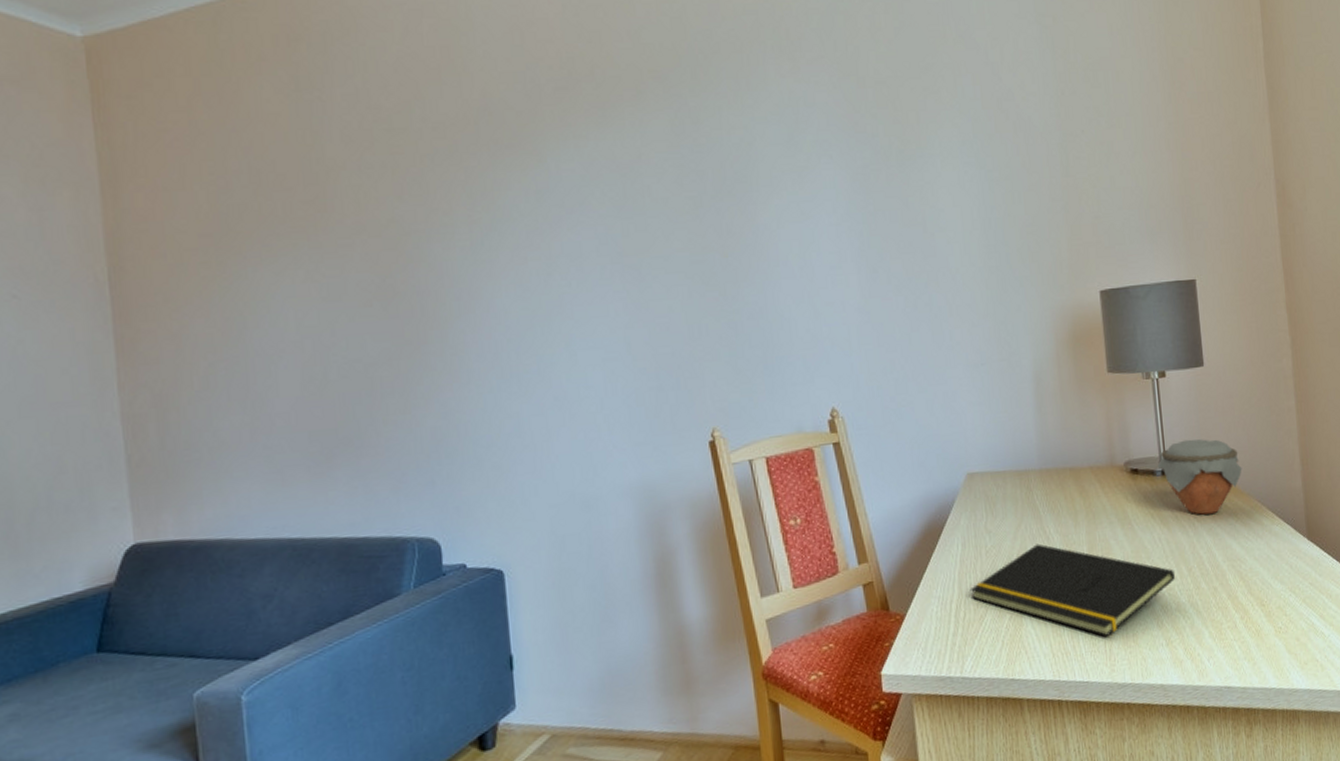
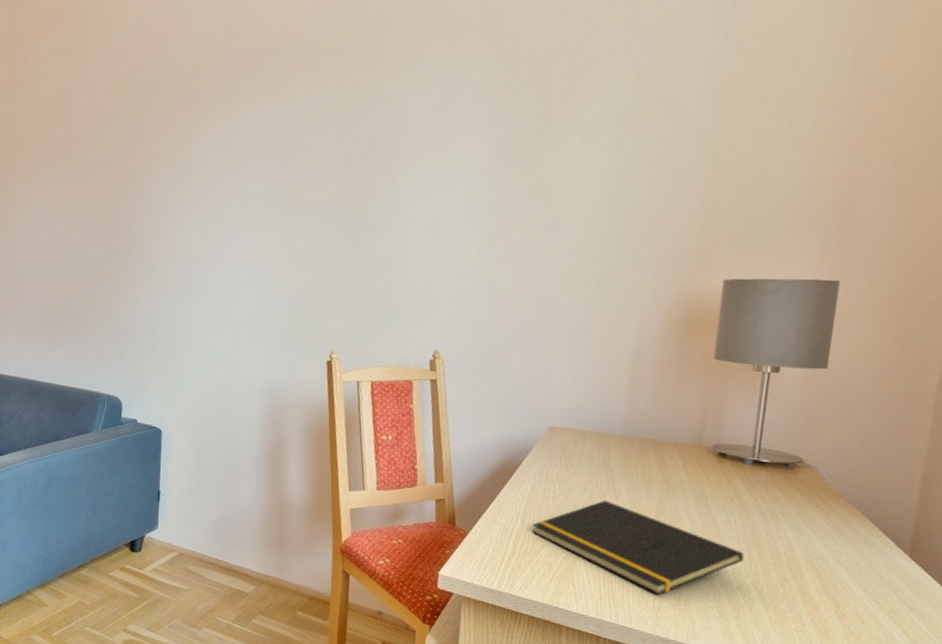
jar: present [1157,439,1242,515] -> none [748,435,848,512]

